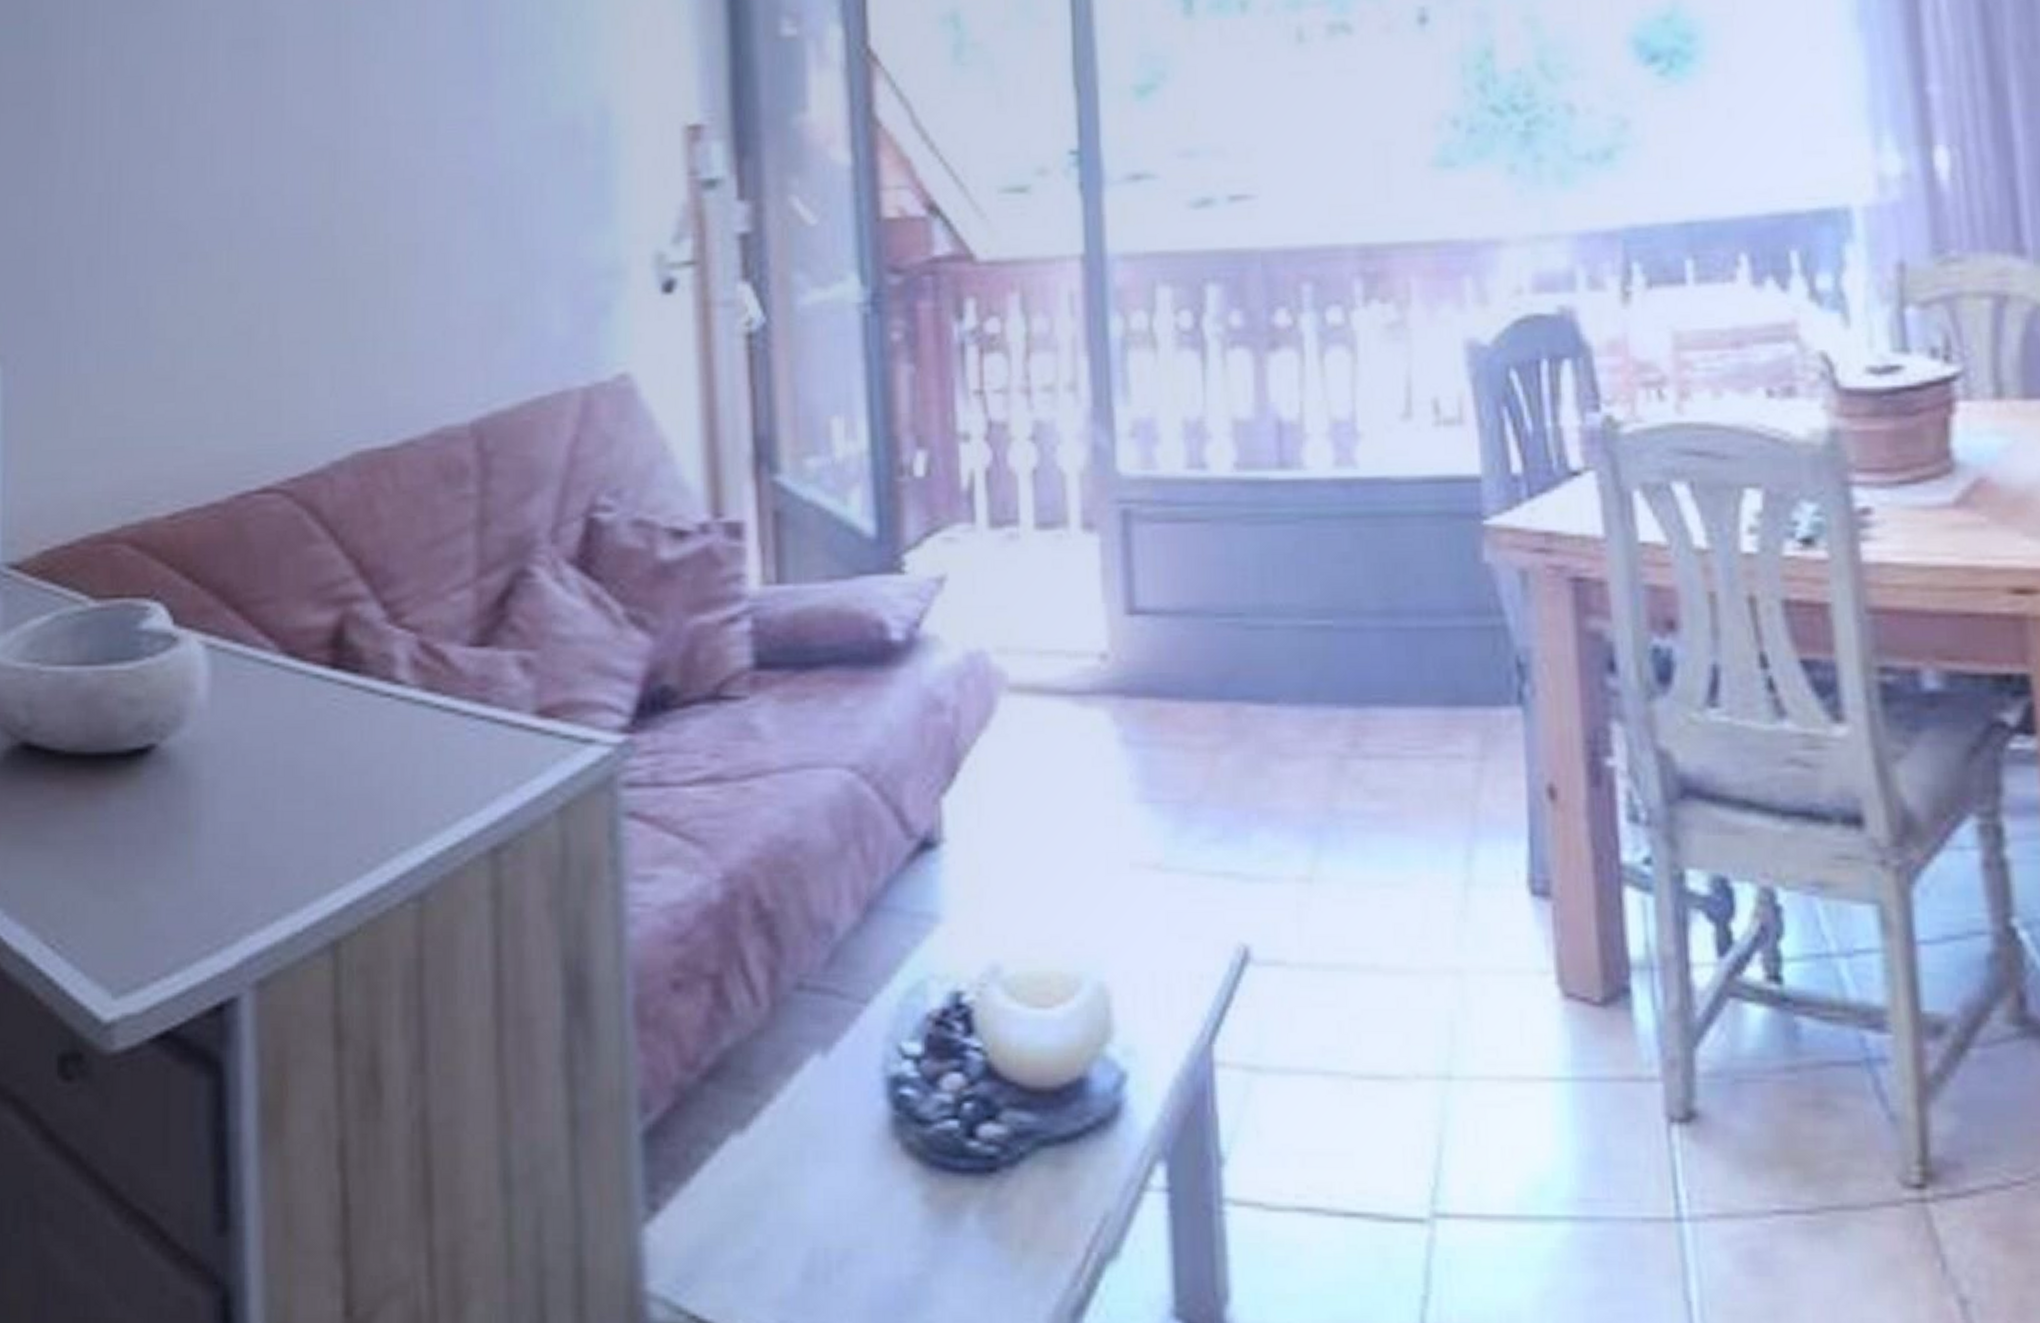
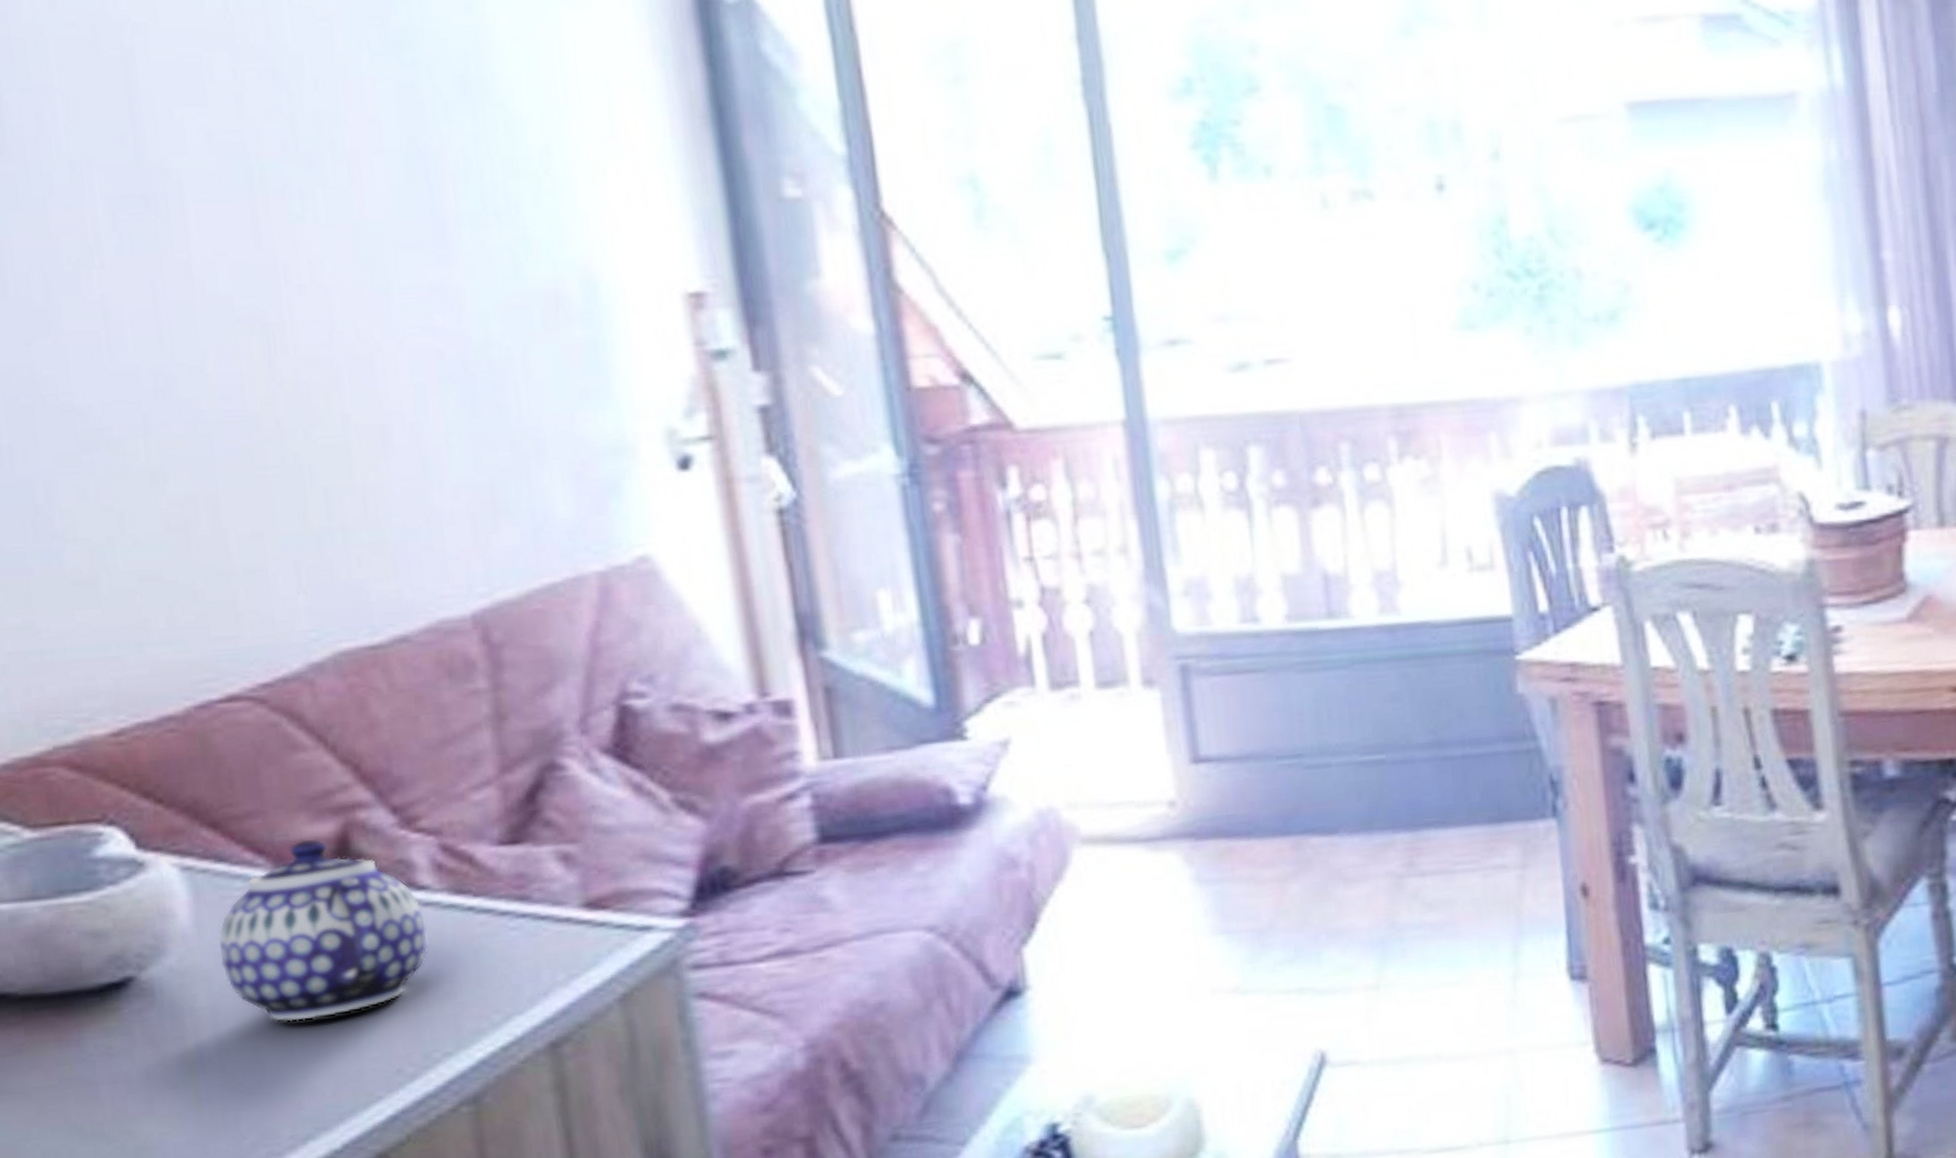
teapot: none [226,627,398,802] -> present [218,838,428,1022]

